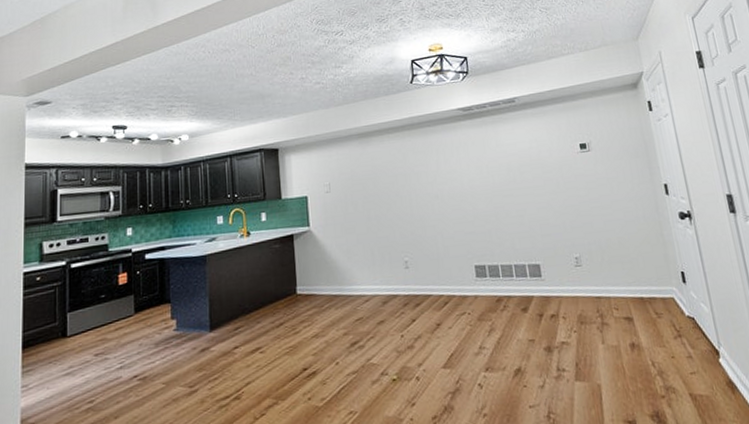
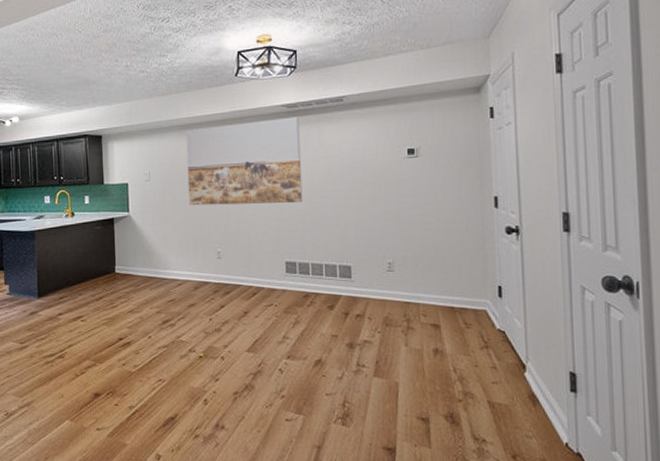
wall art: none [365,119,486,215] -> present [186,116,303,206]

